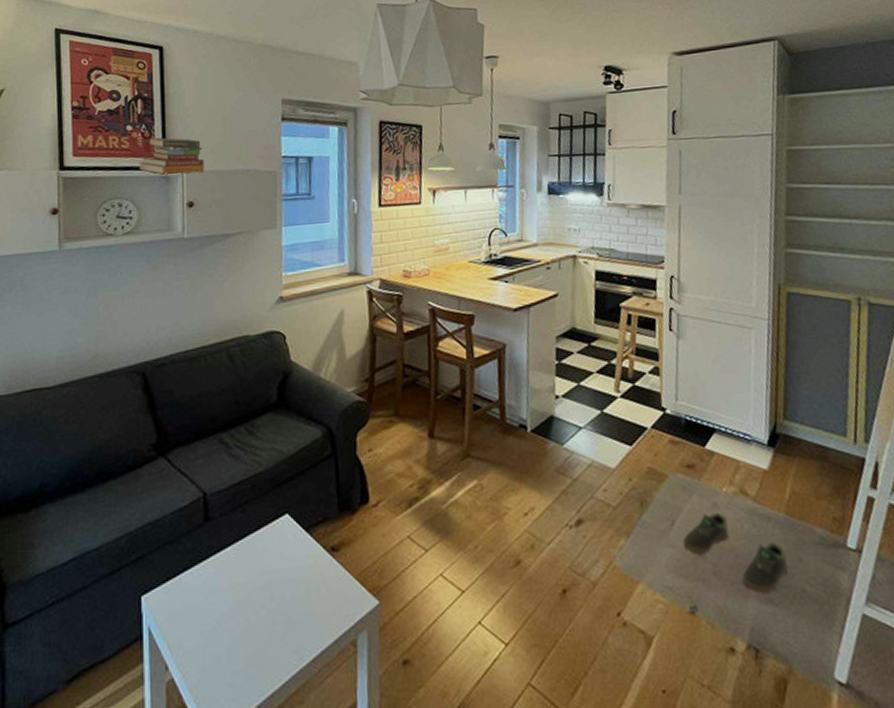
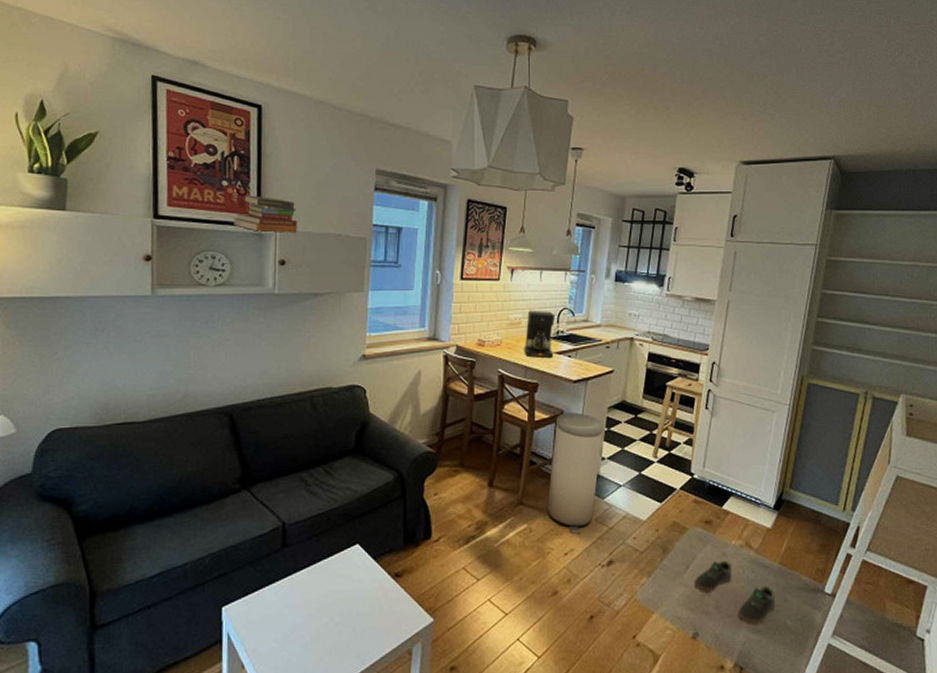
coffee maker: none [454,233,489,286] -> present [524,310,555,359]
pedal bin: none [497,345,554,489] -> present [547,413,604,534]

